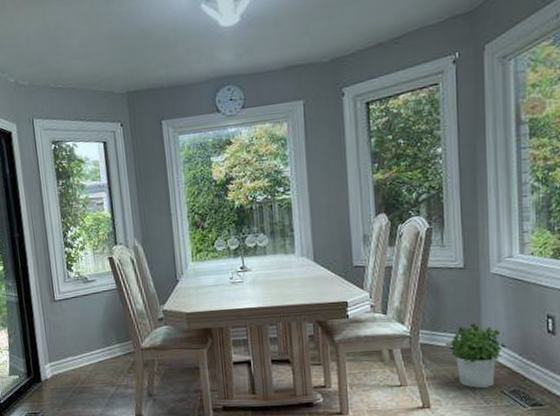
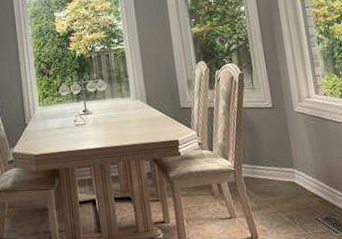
potted plant: present [445,323,508,388] -> none [264,156,316,217]

